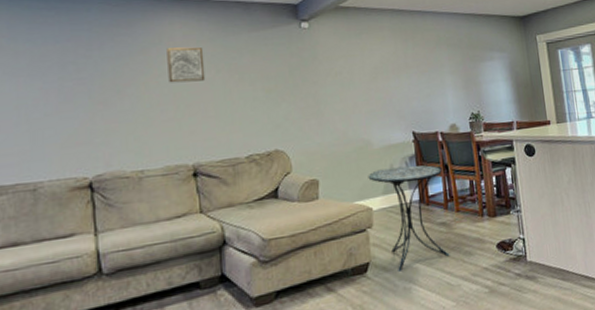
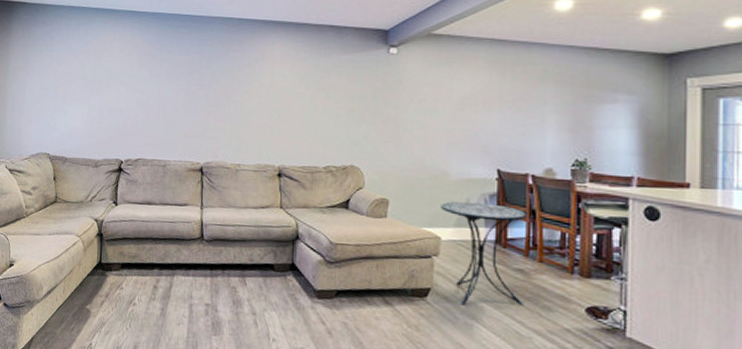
wall art: present [167,47,206,83] -> none [266,65,298,95]

